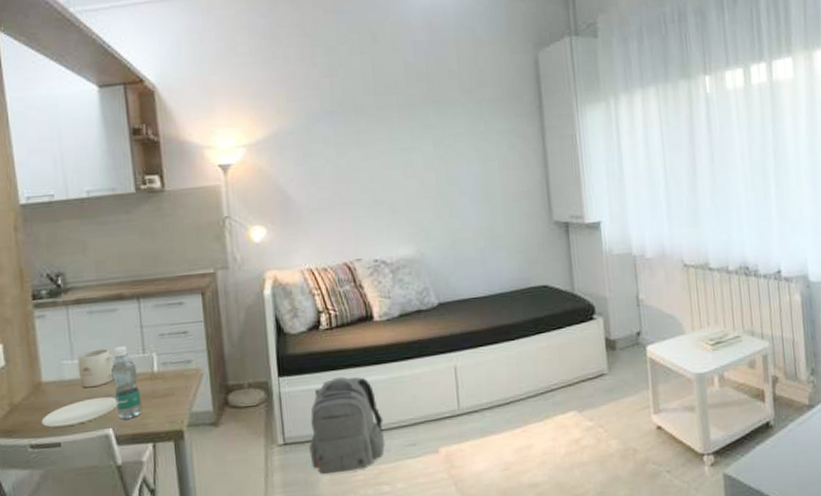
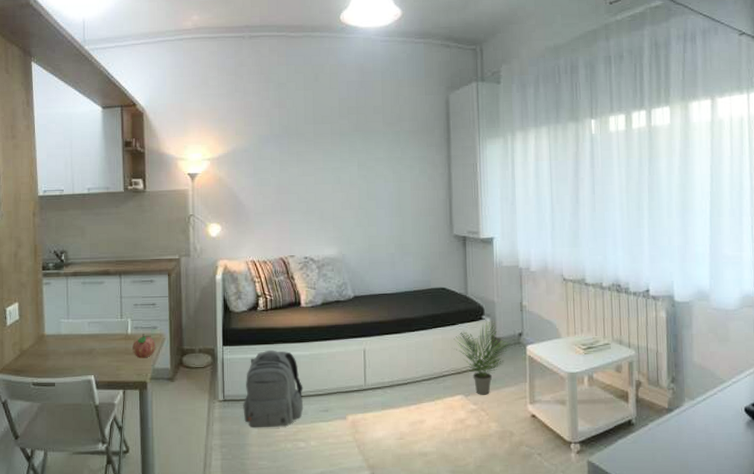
plate: present [41,396,117,428] -> none [42,350,99,371]
mug: present [77,348,117,388] -> none [71,312,101,342]
bottle: present [110,346,143,420] -> none [95,312,117,369]
fruit: none [161,370,192,402] -> present [132,334,155,358]
potted plant: none [563,322,628,409] -> present [455,322,510,395]

